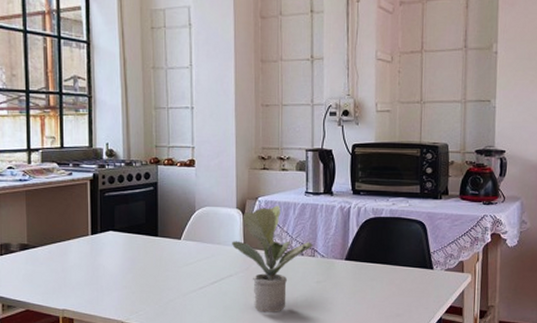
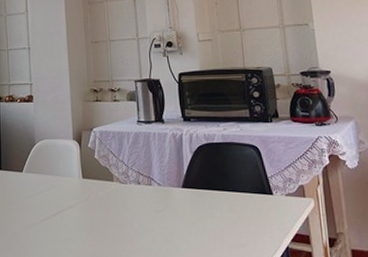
potted plant: present [232,205,314,312] -> none [71,135,150,244]

